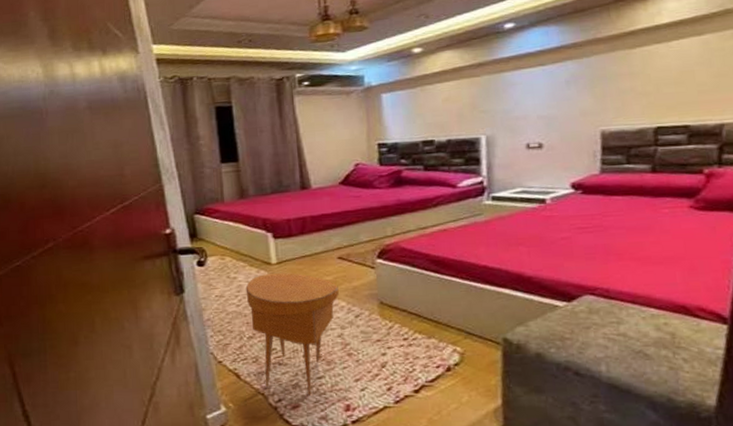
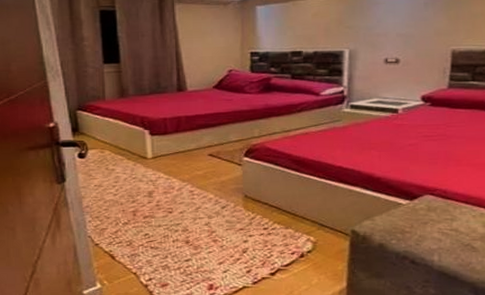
side table: present [245,273,339,396] -> none [122,167,208,276]

